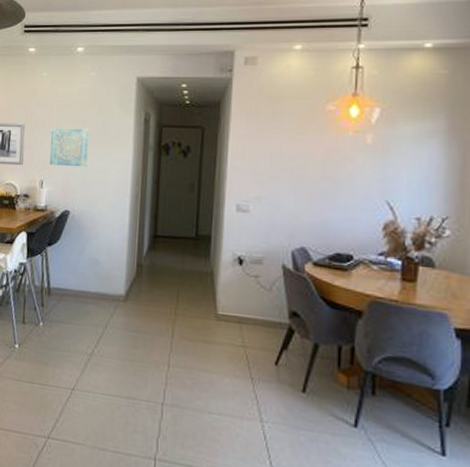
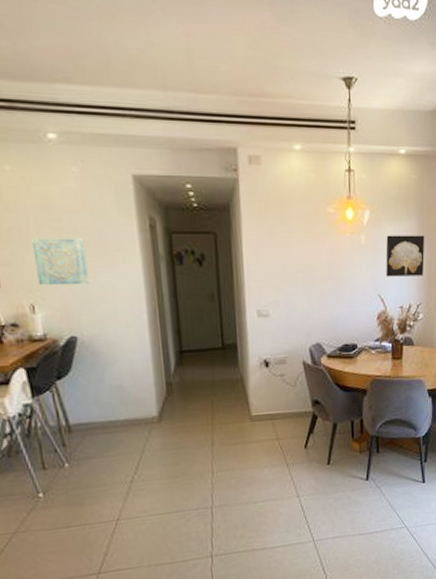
wall art: none [399,135,458,184] -> present [385,235,425,277]

